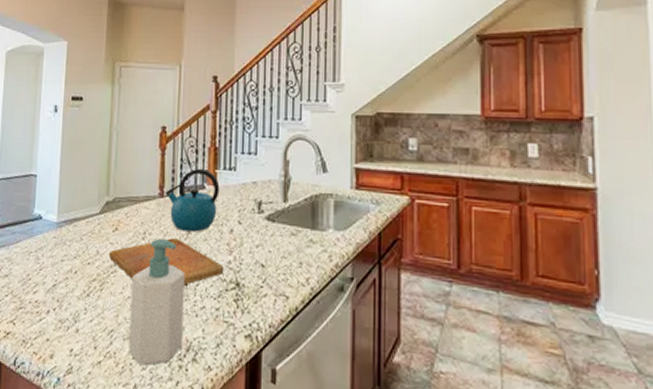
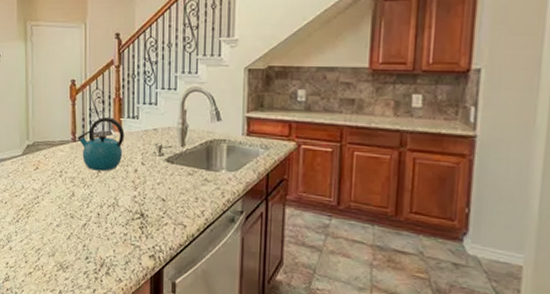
cutting board: present [109,238,224,284] -> none [33,176,130,214]
soap bottle: present [129,239,185,366] -> none [53,176,97,277]

